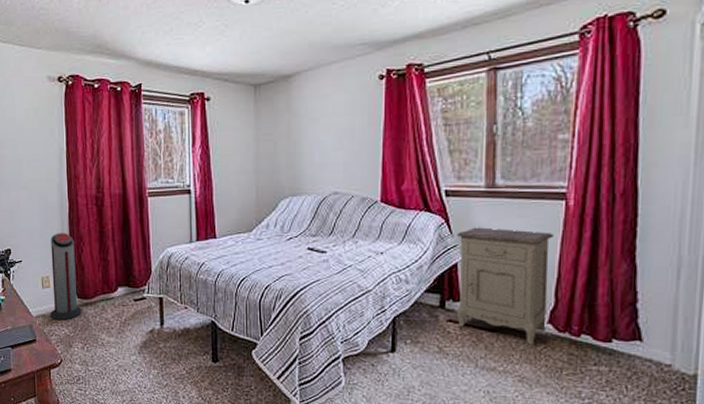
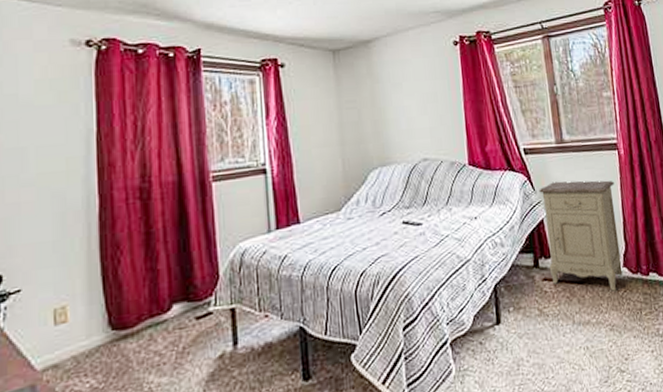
air purifier: present [50,233,82,320] -> none [67,240,118,369]

